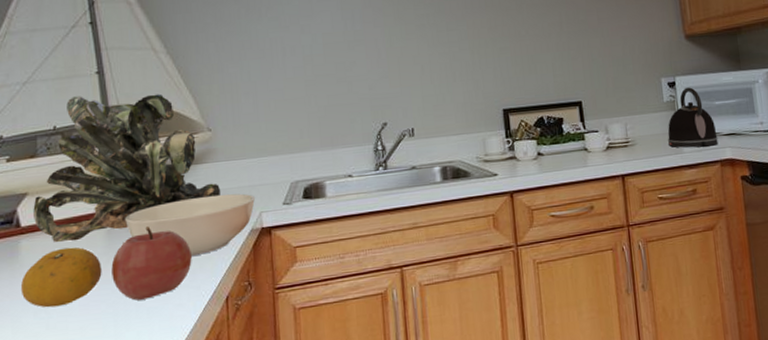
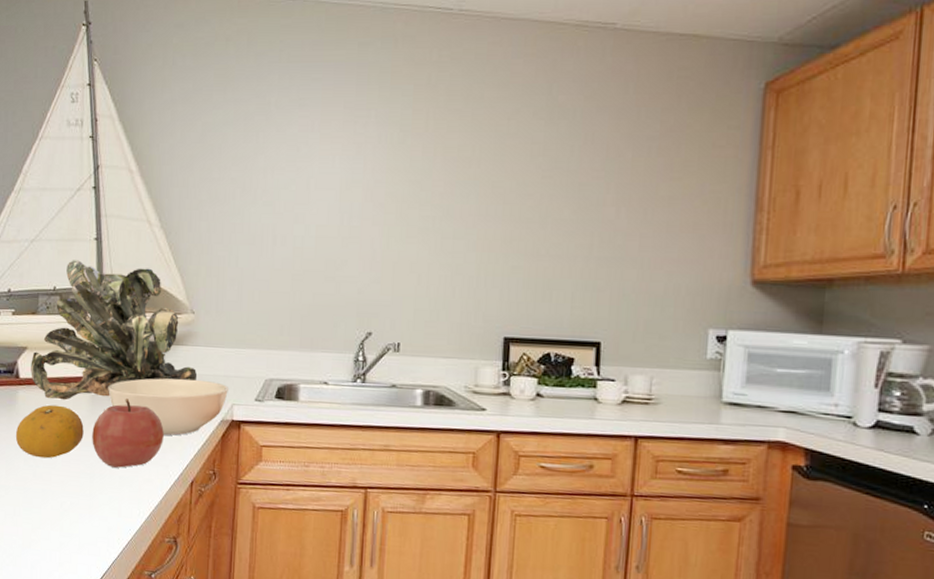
kettle: present [667,87,719,148] -> none [701,345,772,422]

